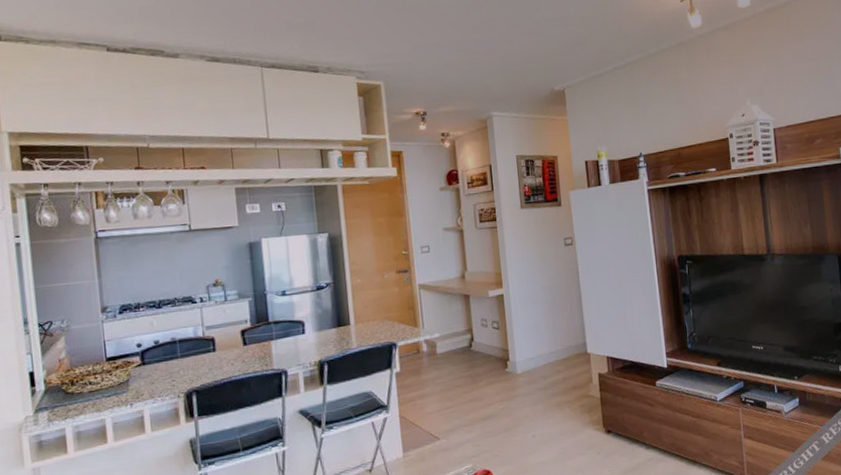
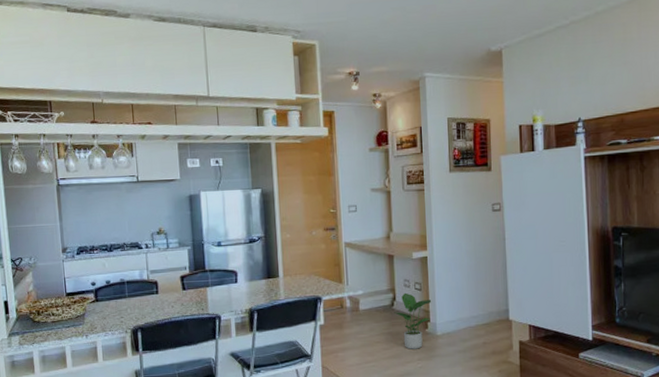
potted plant: none [472,332,510,391] -> present [394,292,432,349]

